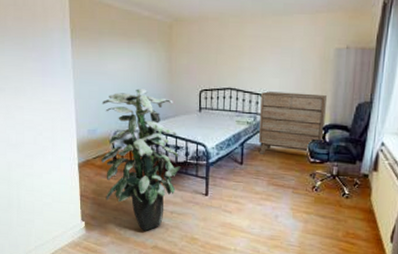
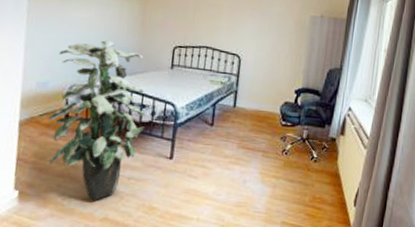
dresser: present [259,91,327,154] -> none [232,52,301,116]

